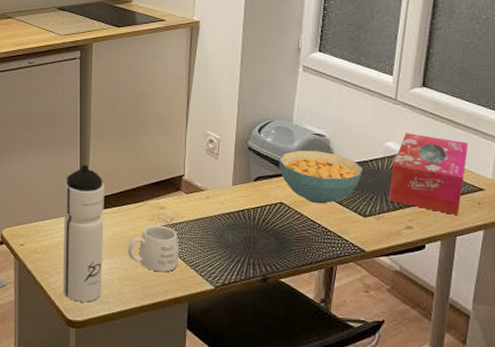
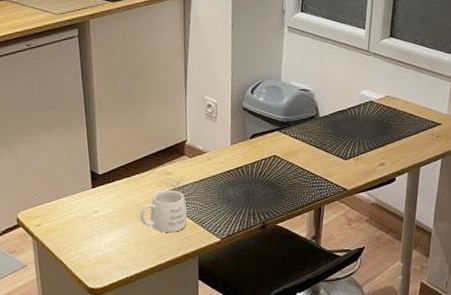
water bottle: present [63,164,104,302] -> none [74,141,119,271]
cereal bowl: present [278,150,363,204] -> none [270,104,343,153]
tissue box: present [388,133,469,215] -> none [365,80,429,149]

